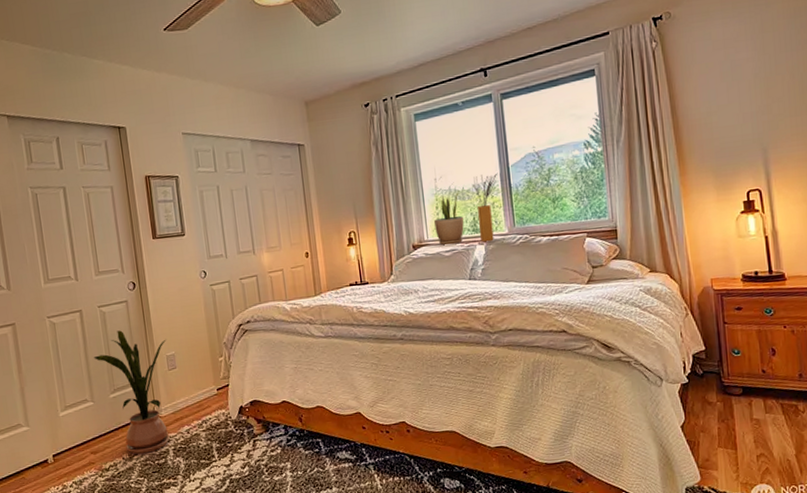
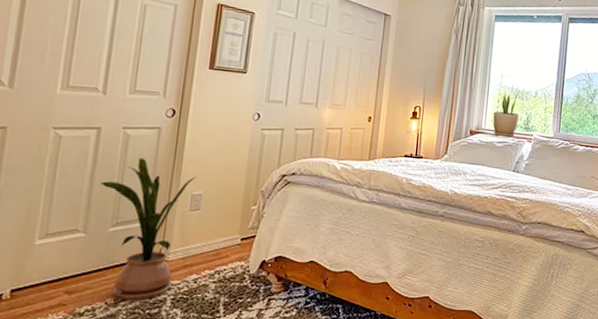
vase: present [473,174,497,243] -> none [530,81,554,141]

